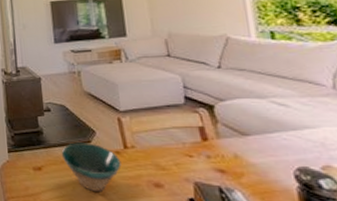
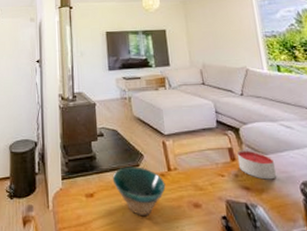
candle: none [209,130,263,163] -> present [236,150,277,180]

